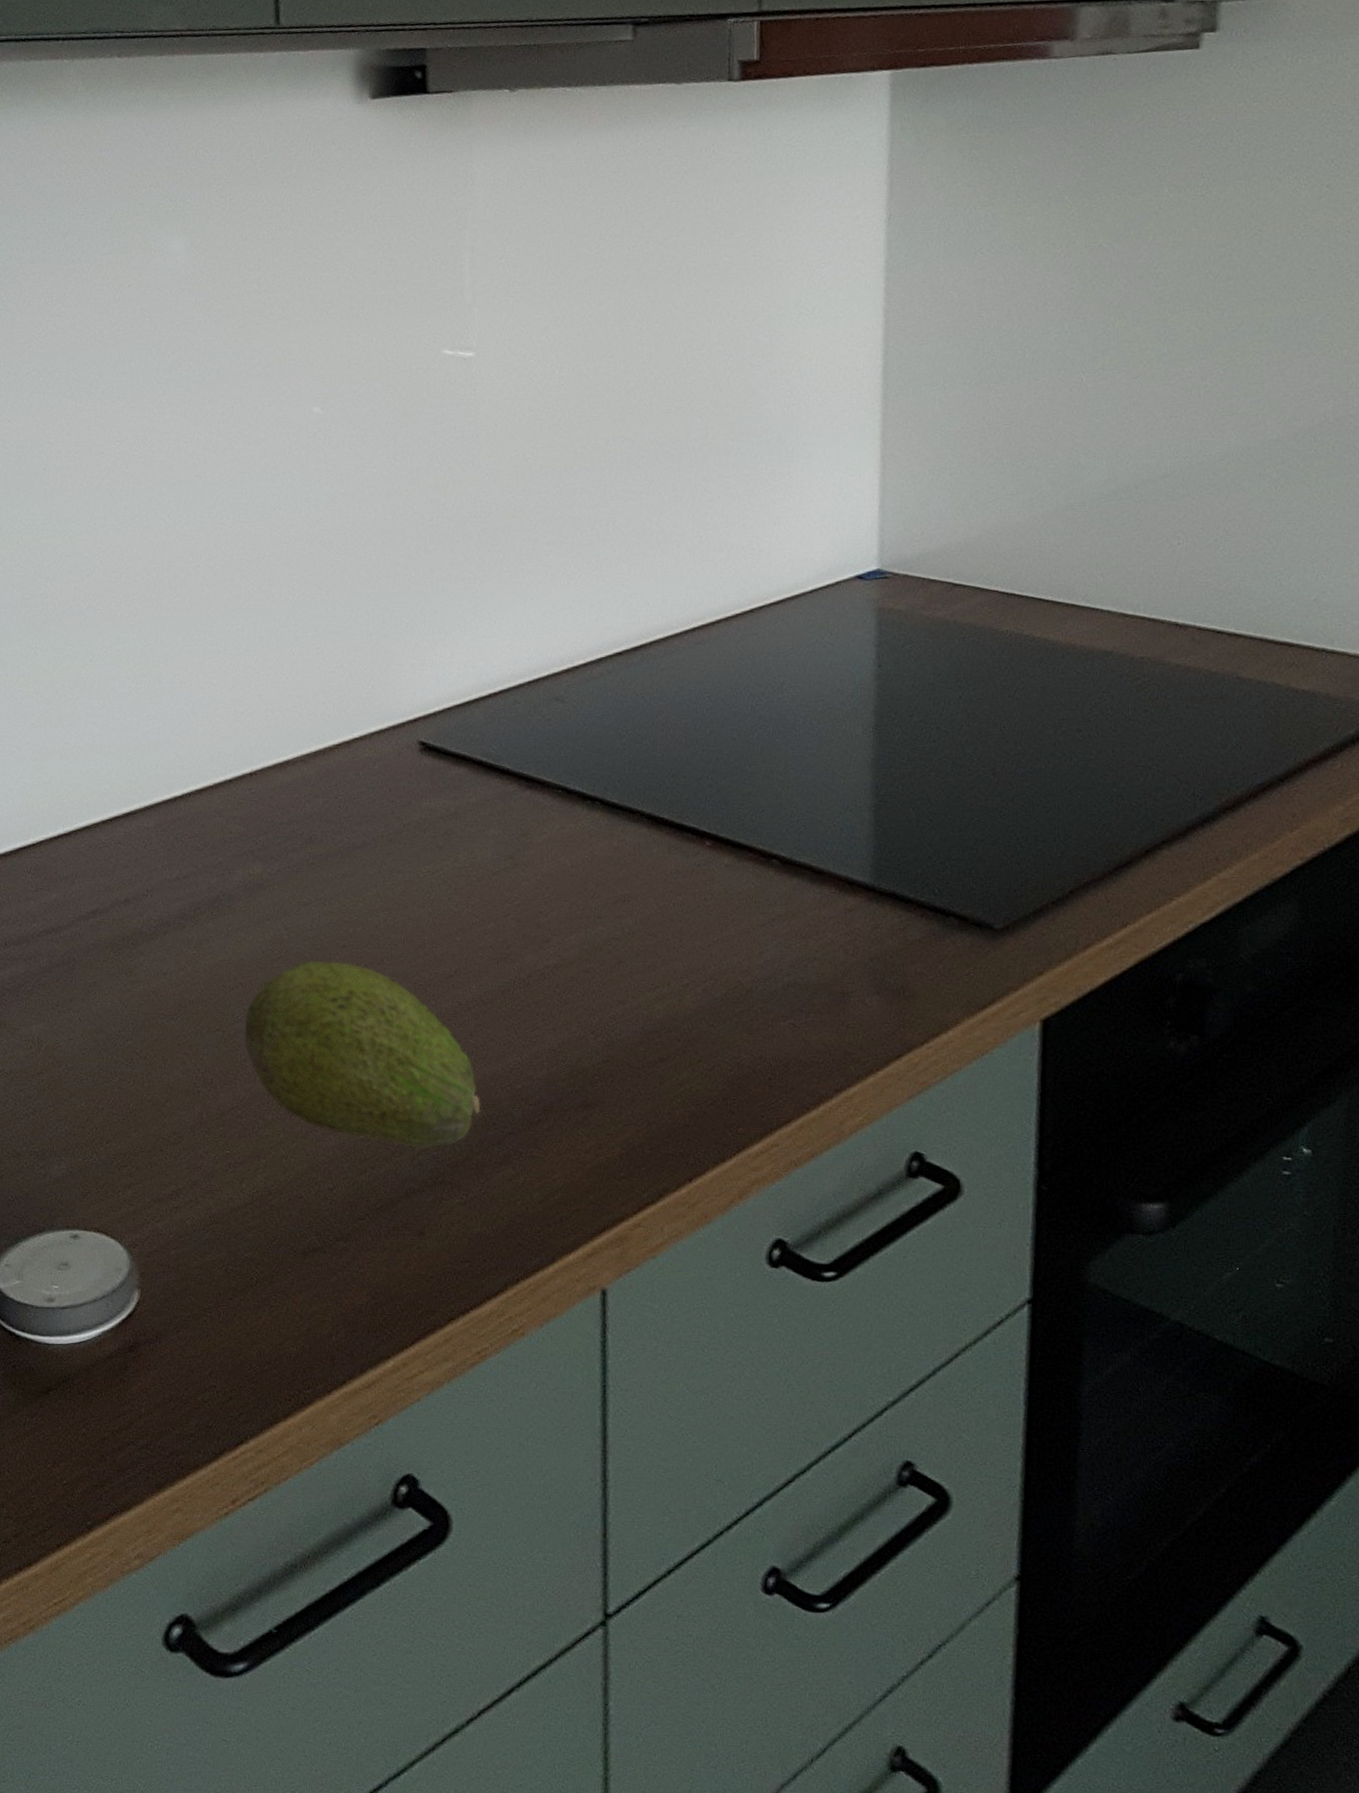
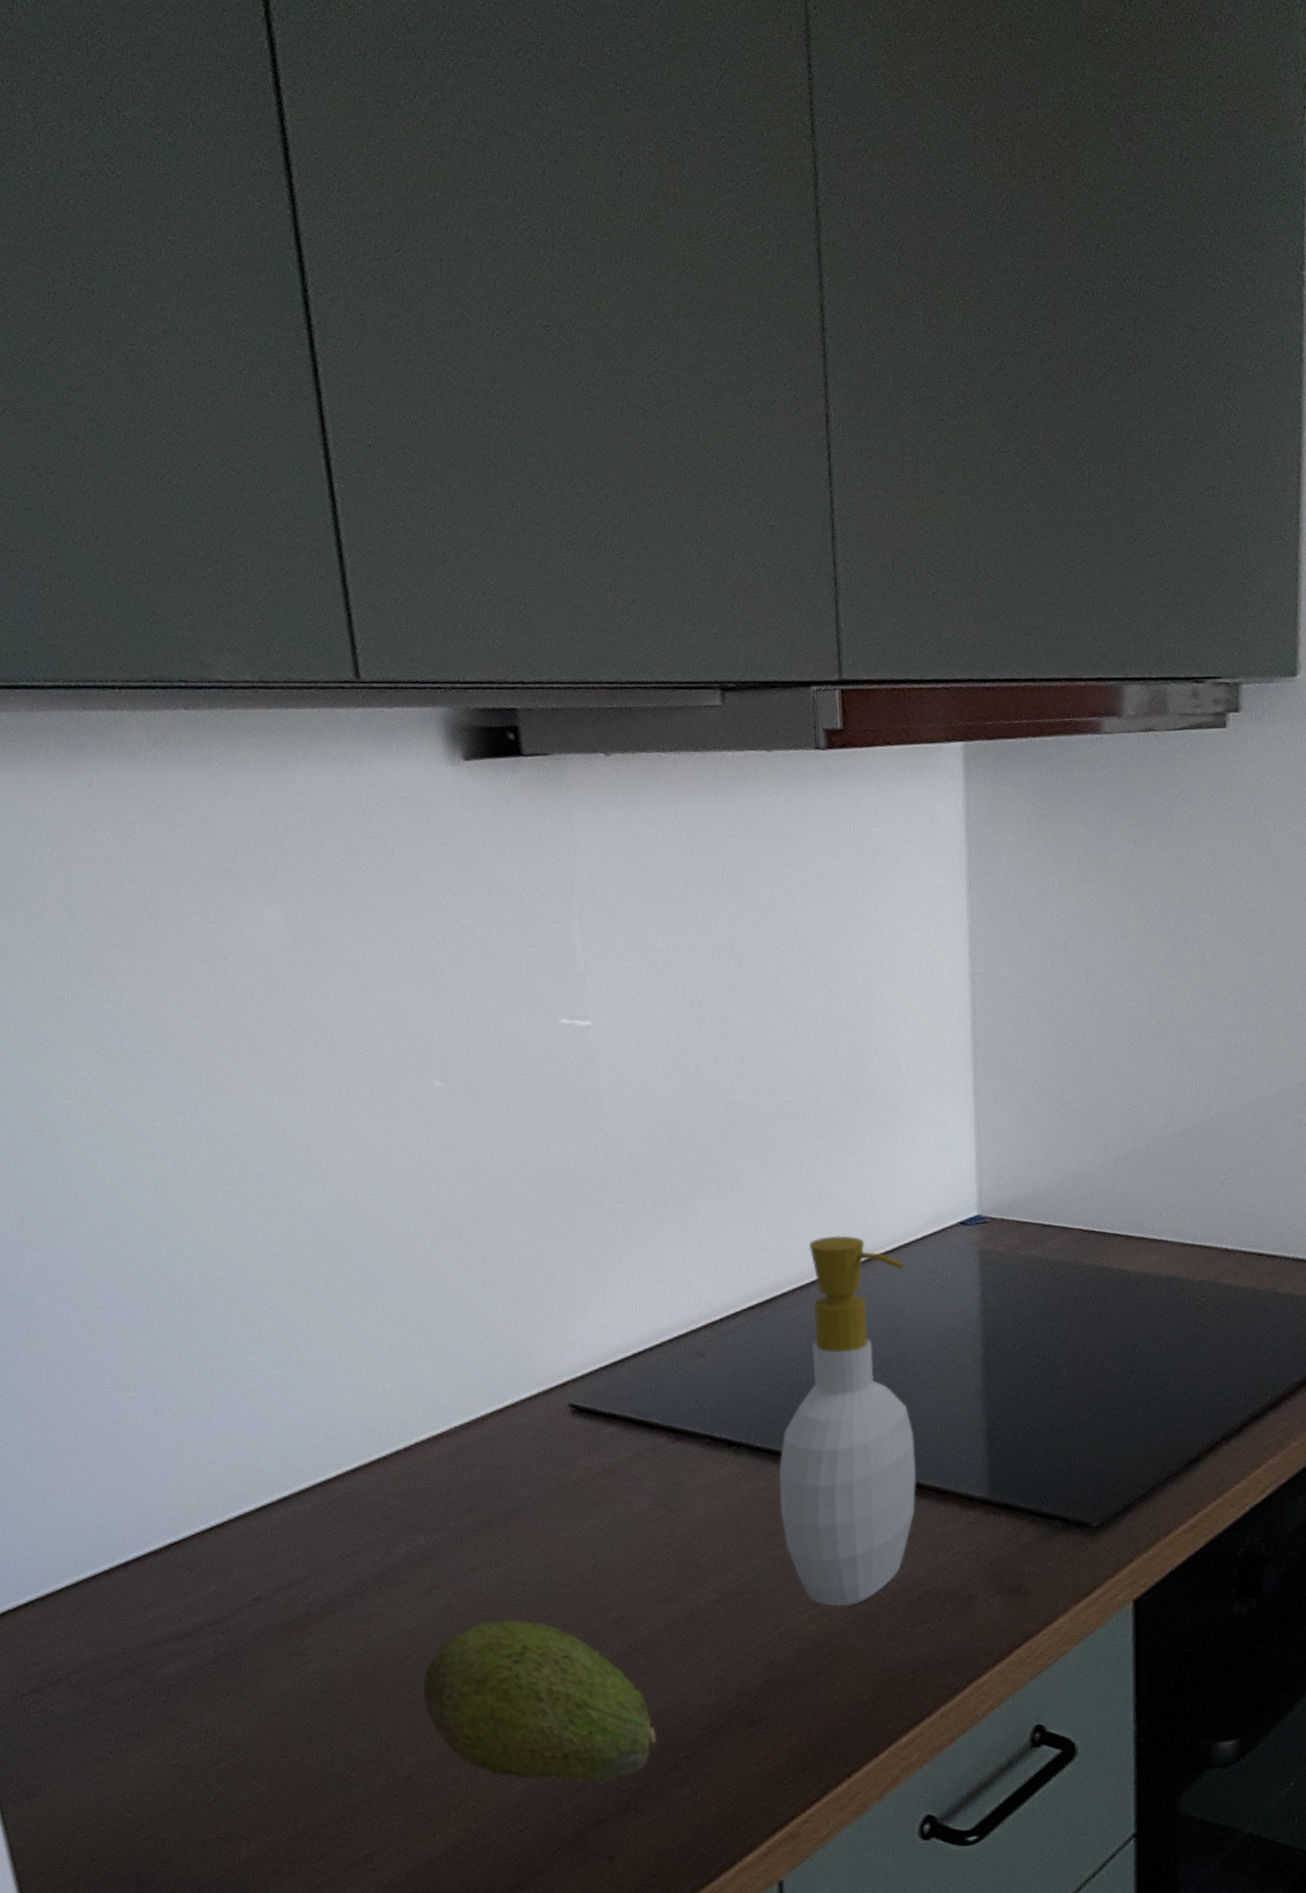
soap bottle: none [633,582,791,988] -> present [778,1235,917,1607]

